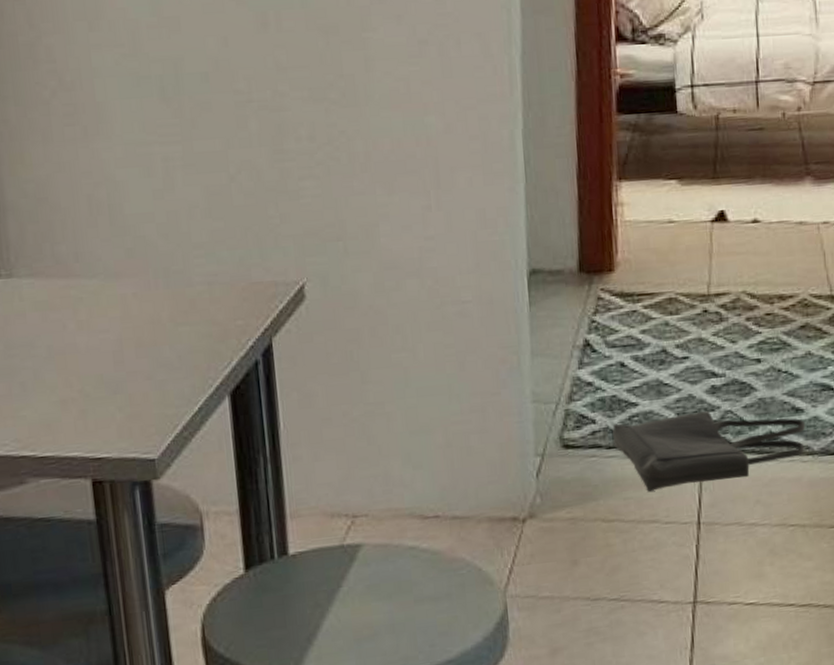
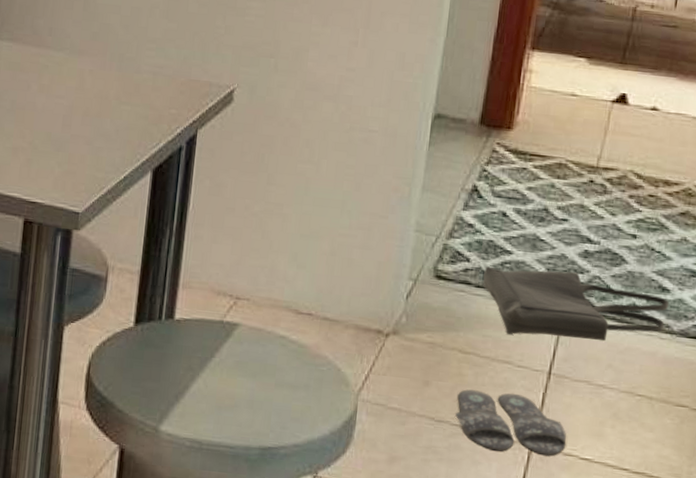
slippers: none [609,552,729,617] -> present [454,389,567,456]

